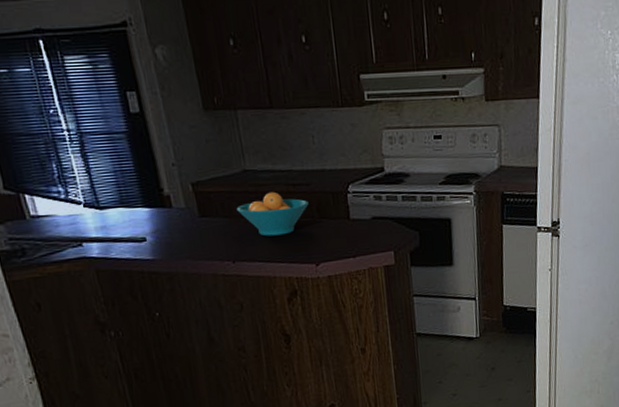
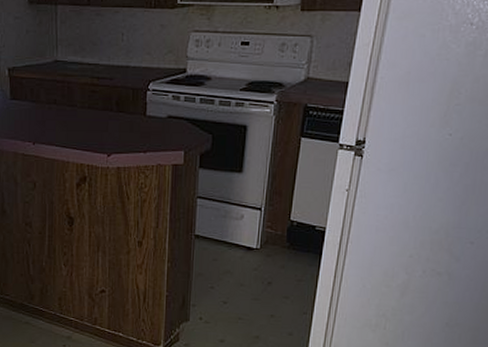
fruit bowl: present [236,191,309,237] -> none [43,82,109,124]

